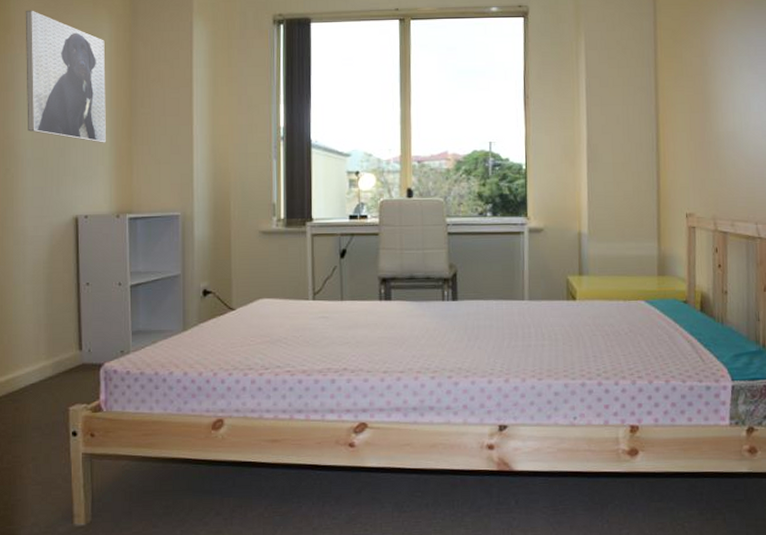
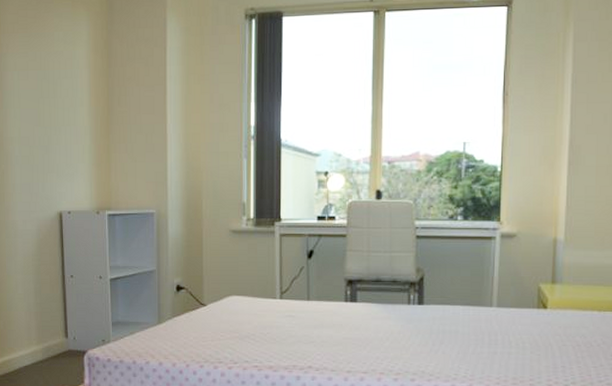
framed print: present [25,10,106,143] -> none [10,9,86,141]

